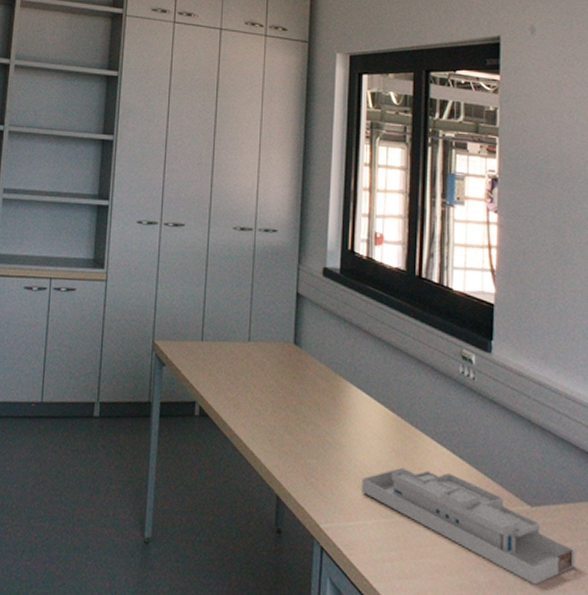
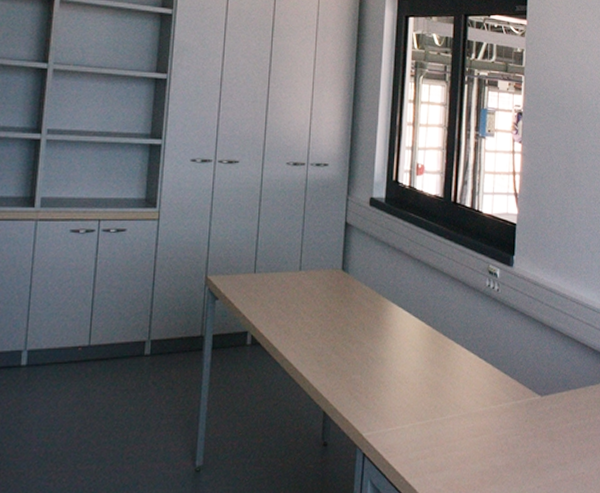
desk organizer: present [362,467,576,585] -> none [400,374,575,462]

